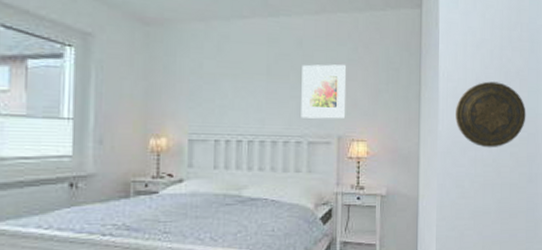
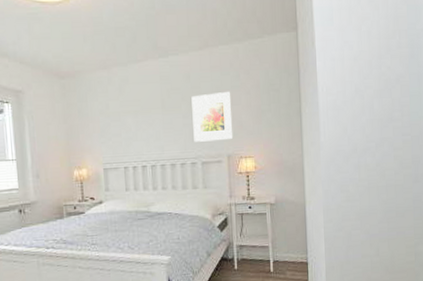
decorative plate: present [456,81,526,148] -> none [336,90,409,154]

